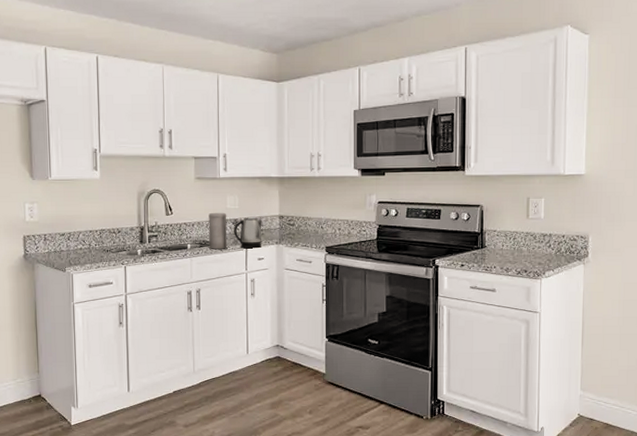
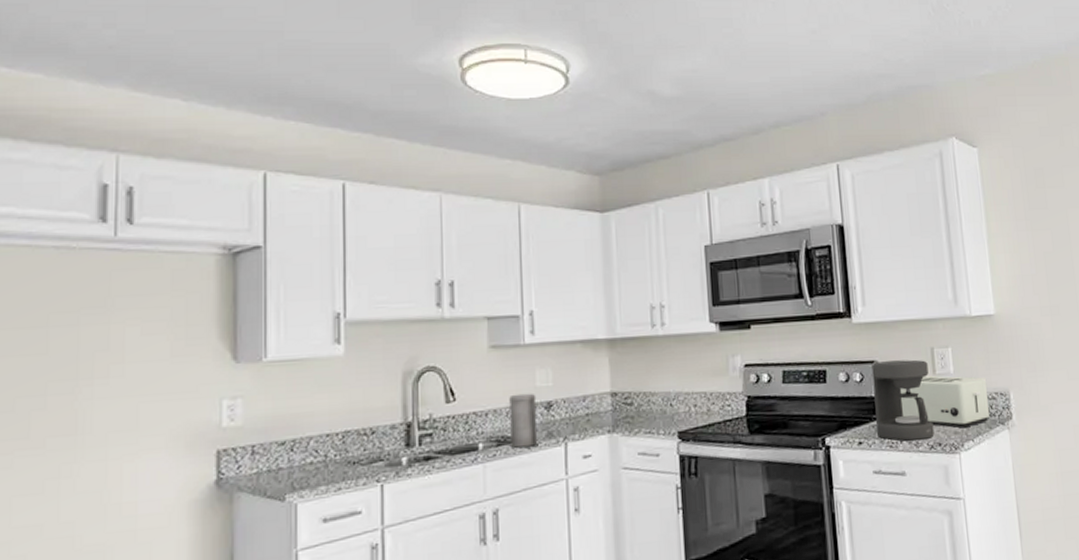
kettle: present [234,217,262,249] -> none [547,397,588,444]
coffee maker: none [477,206,523,268] -> present [872,359,934,442]
toaster: none [497,219,571,261] -> present [899,375,989,429]

